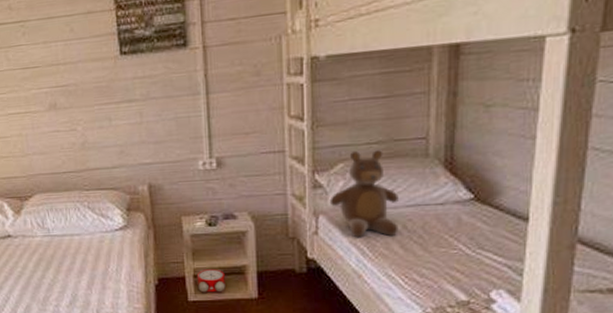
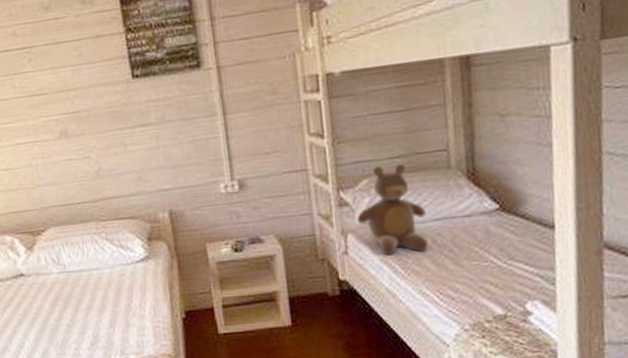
alarm clock: present [196,269,225,293] -> none [225,297,257,324]

